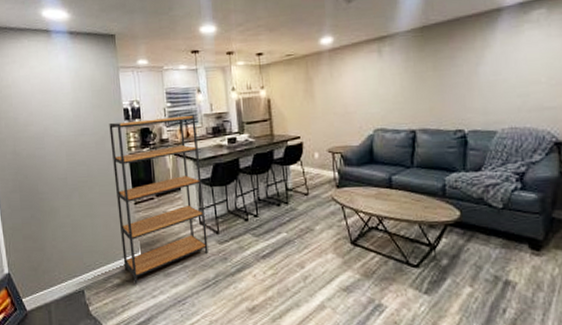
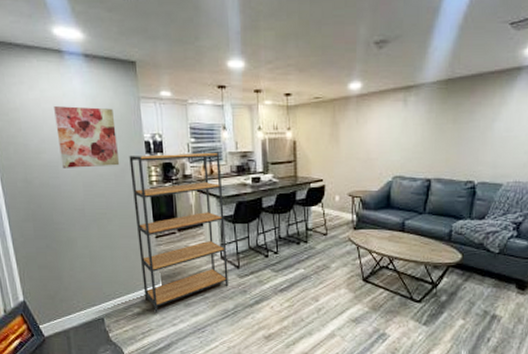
wall art: none [41,79,101,139] -> present [54,106,120,168]

